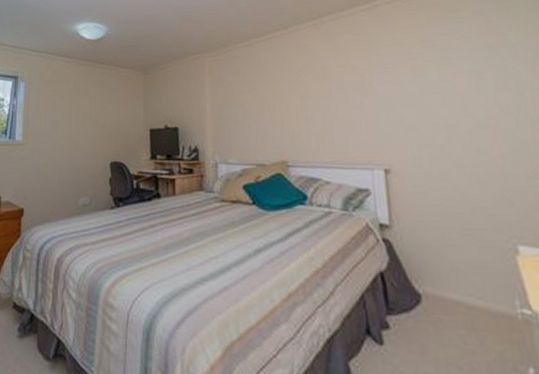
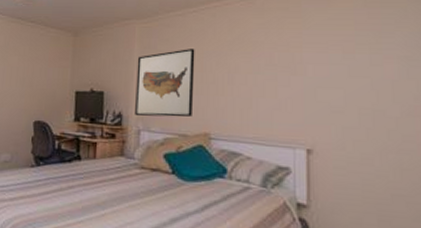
wall art: none [209,78,268,148] -> present [135,49,195,117]

